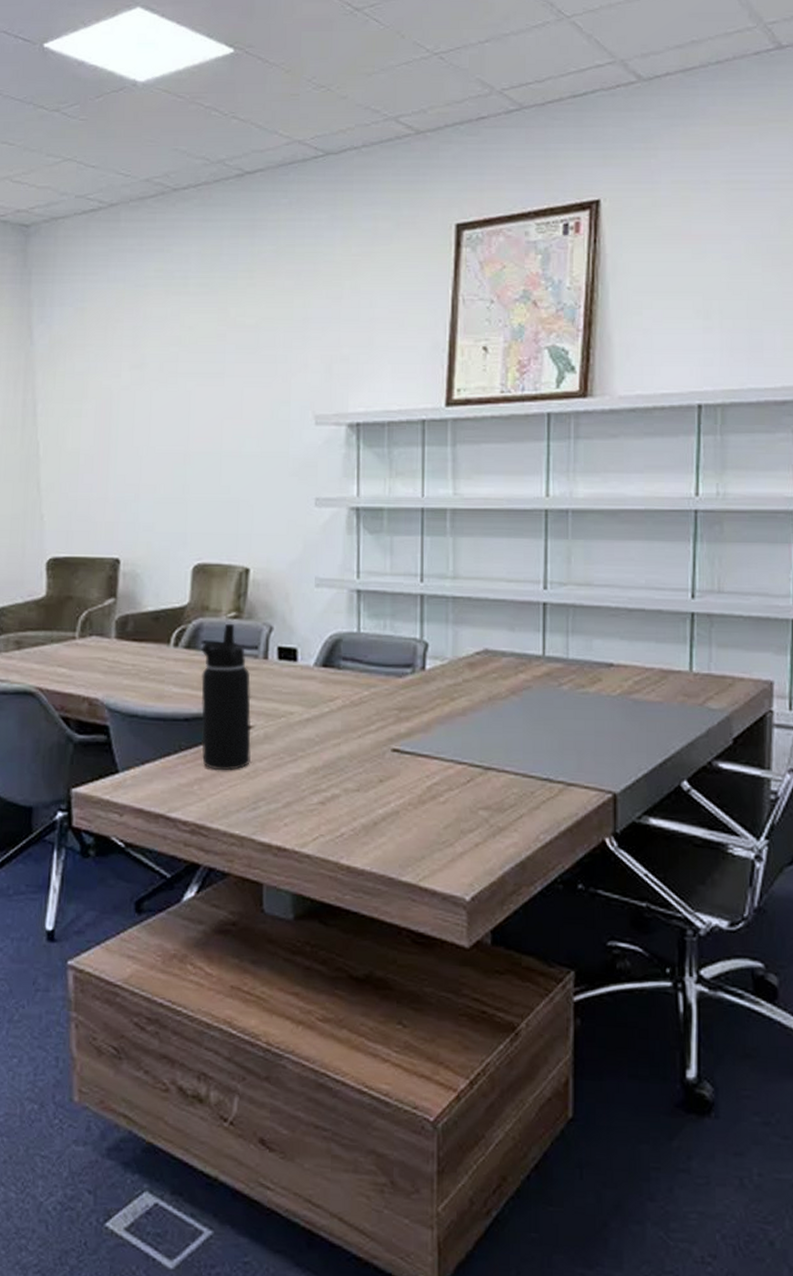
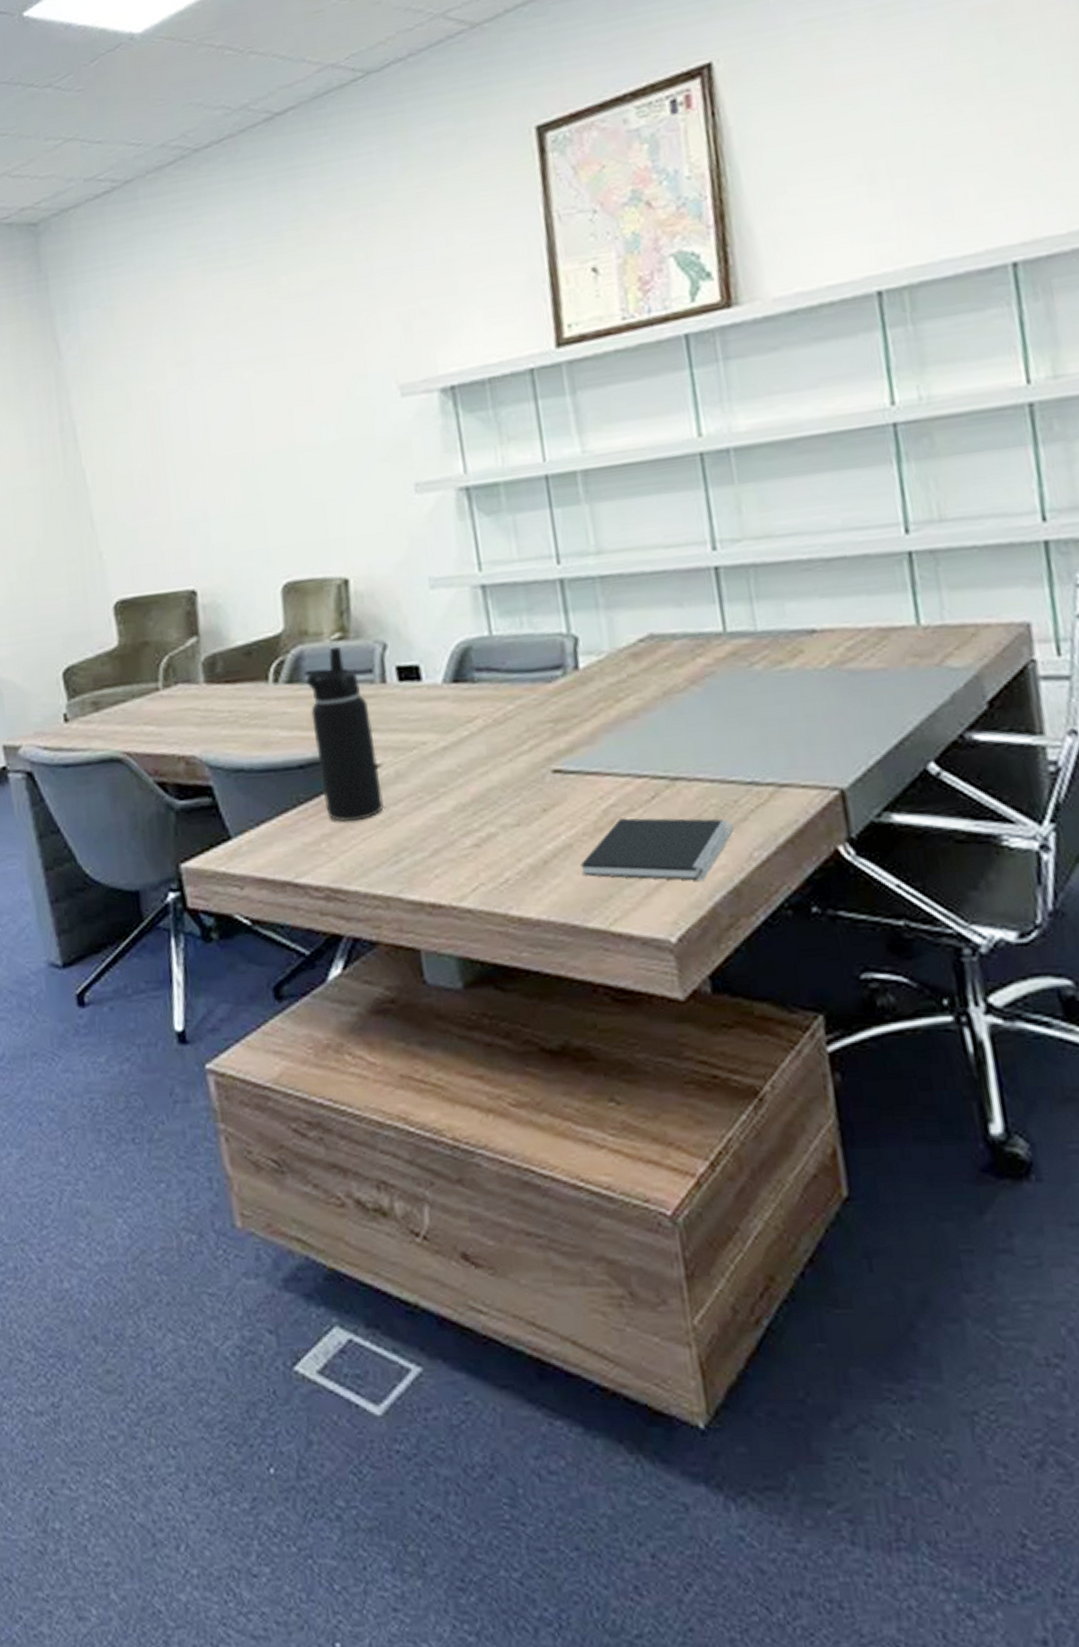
notebook: none [403,795,527,853] -> present [580,818,734,881]

